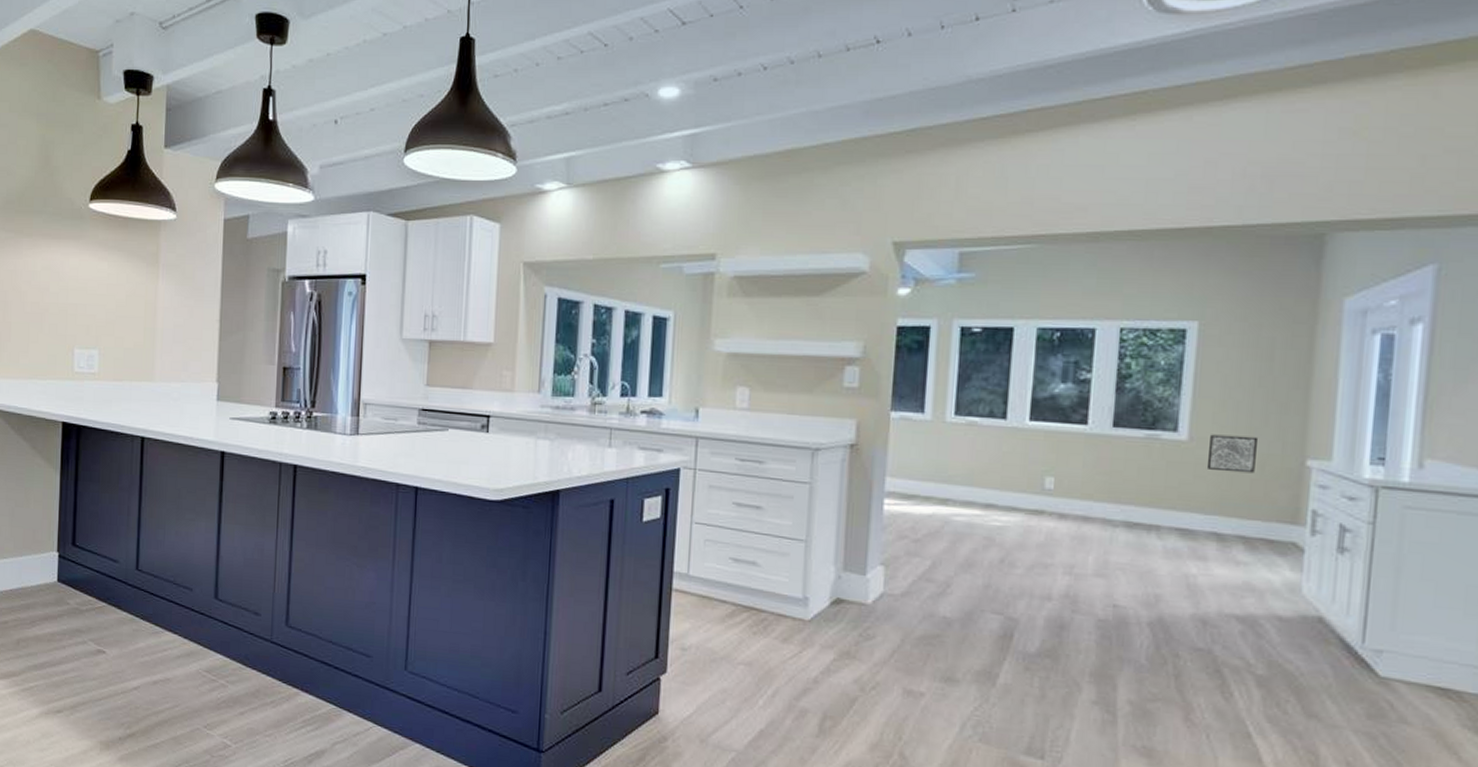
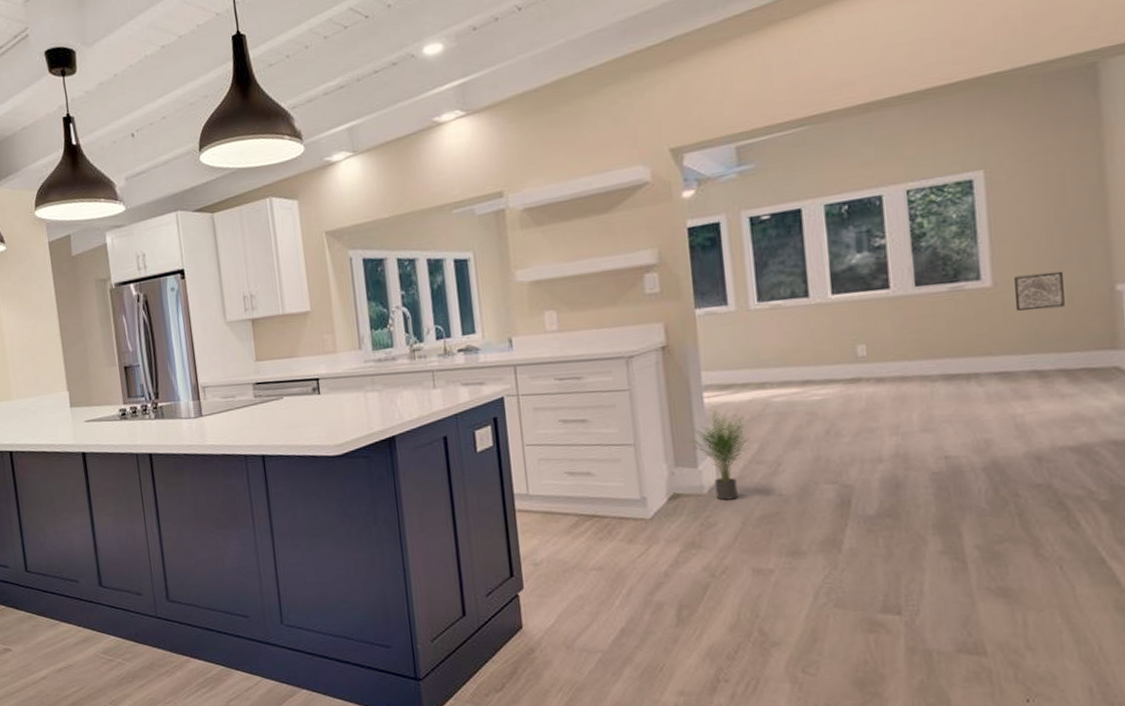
potted plant: none [859,519,923,615] -> present [686,410,750,500]

